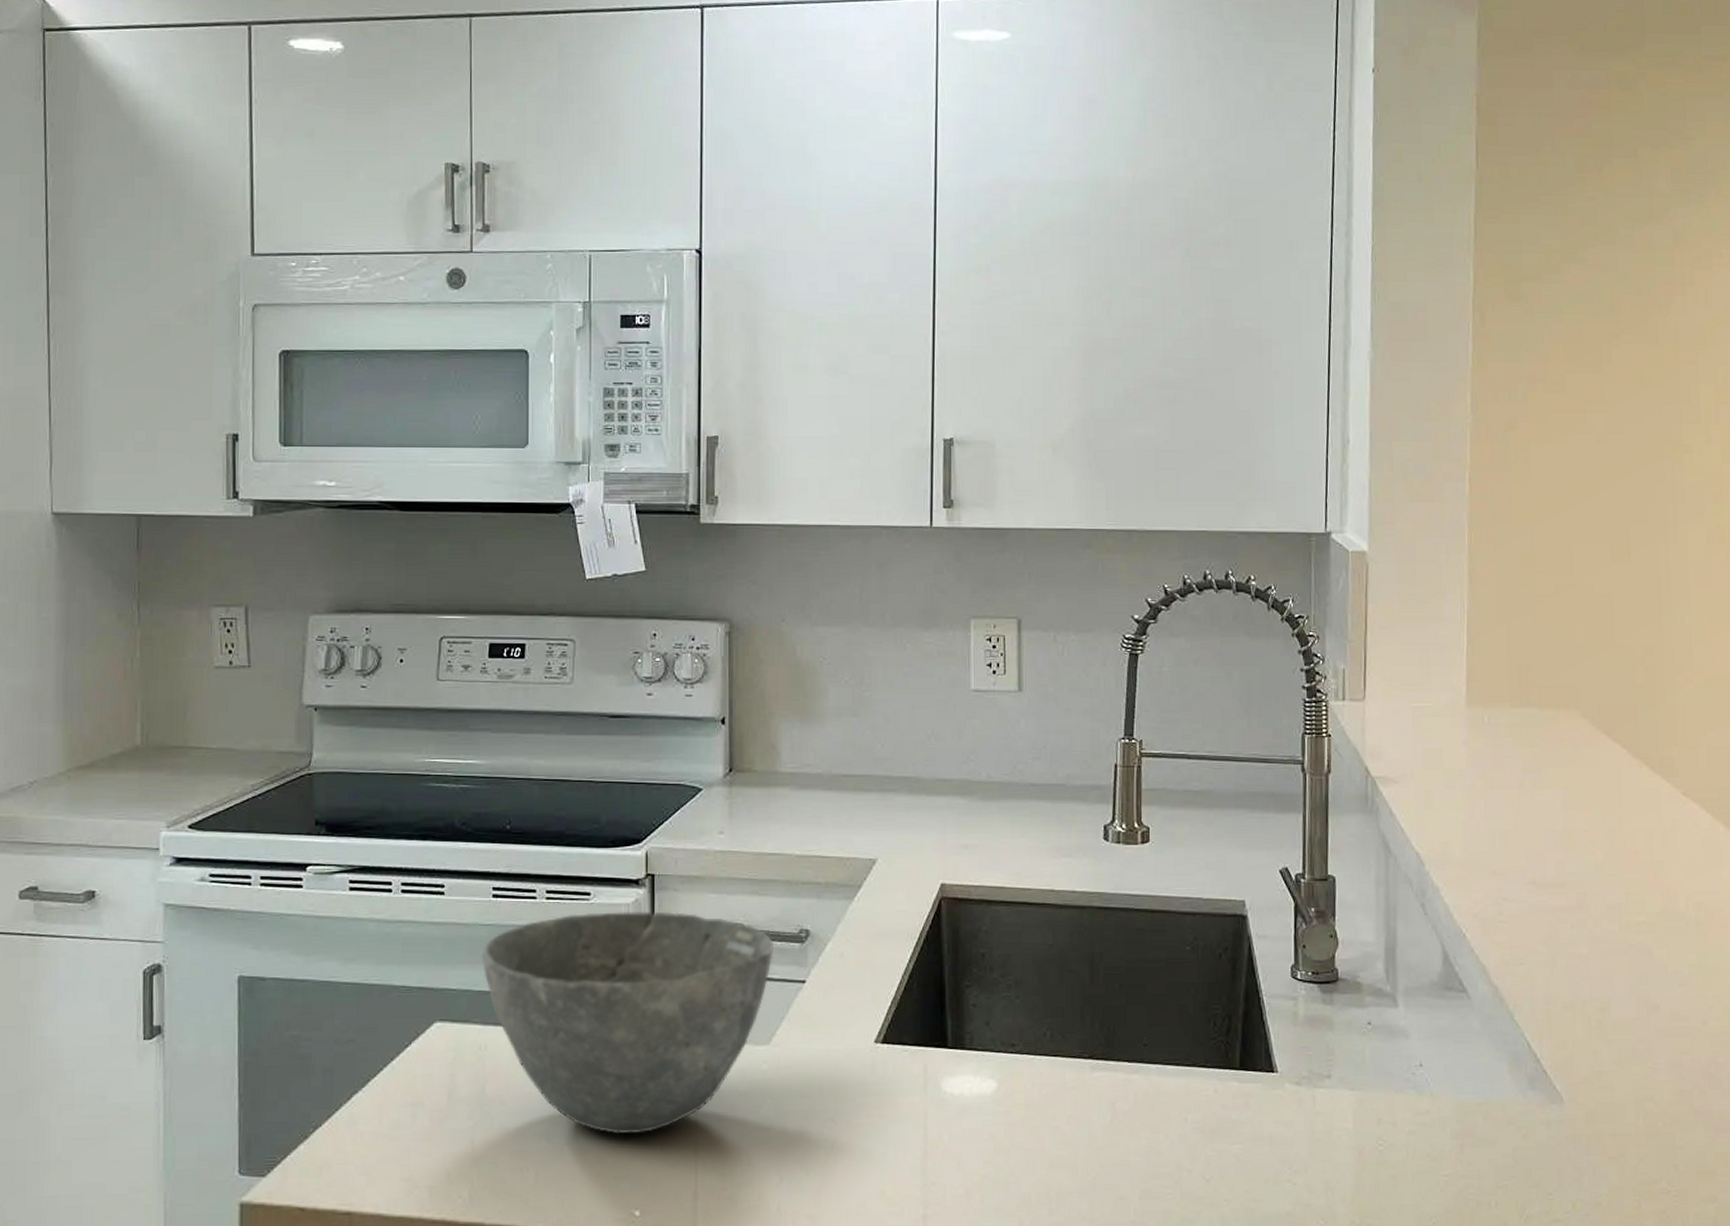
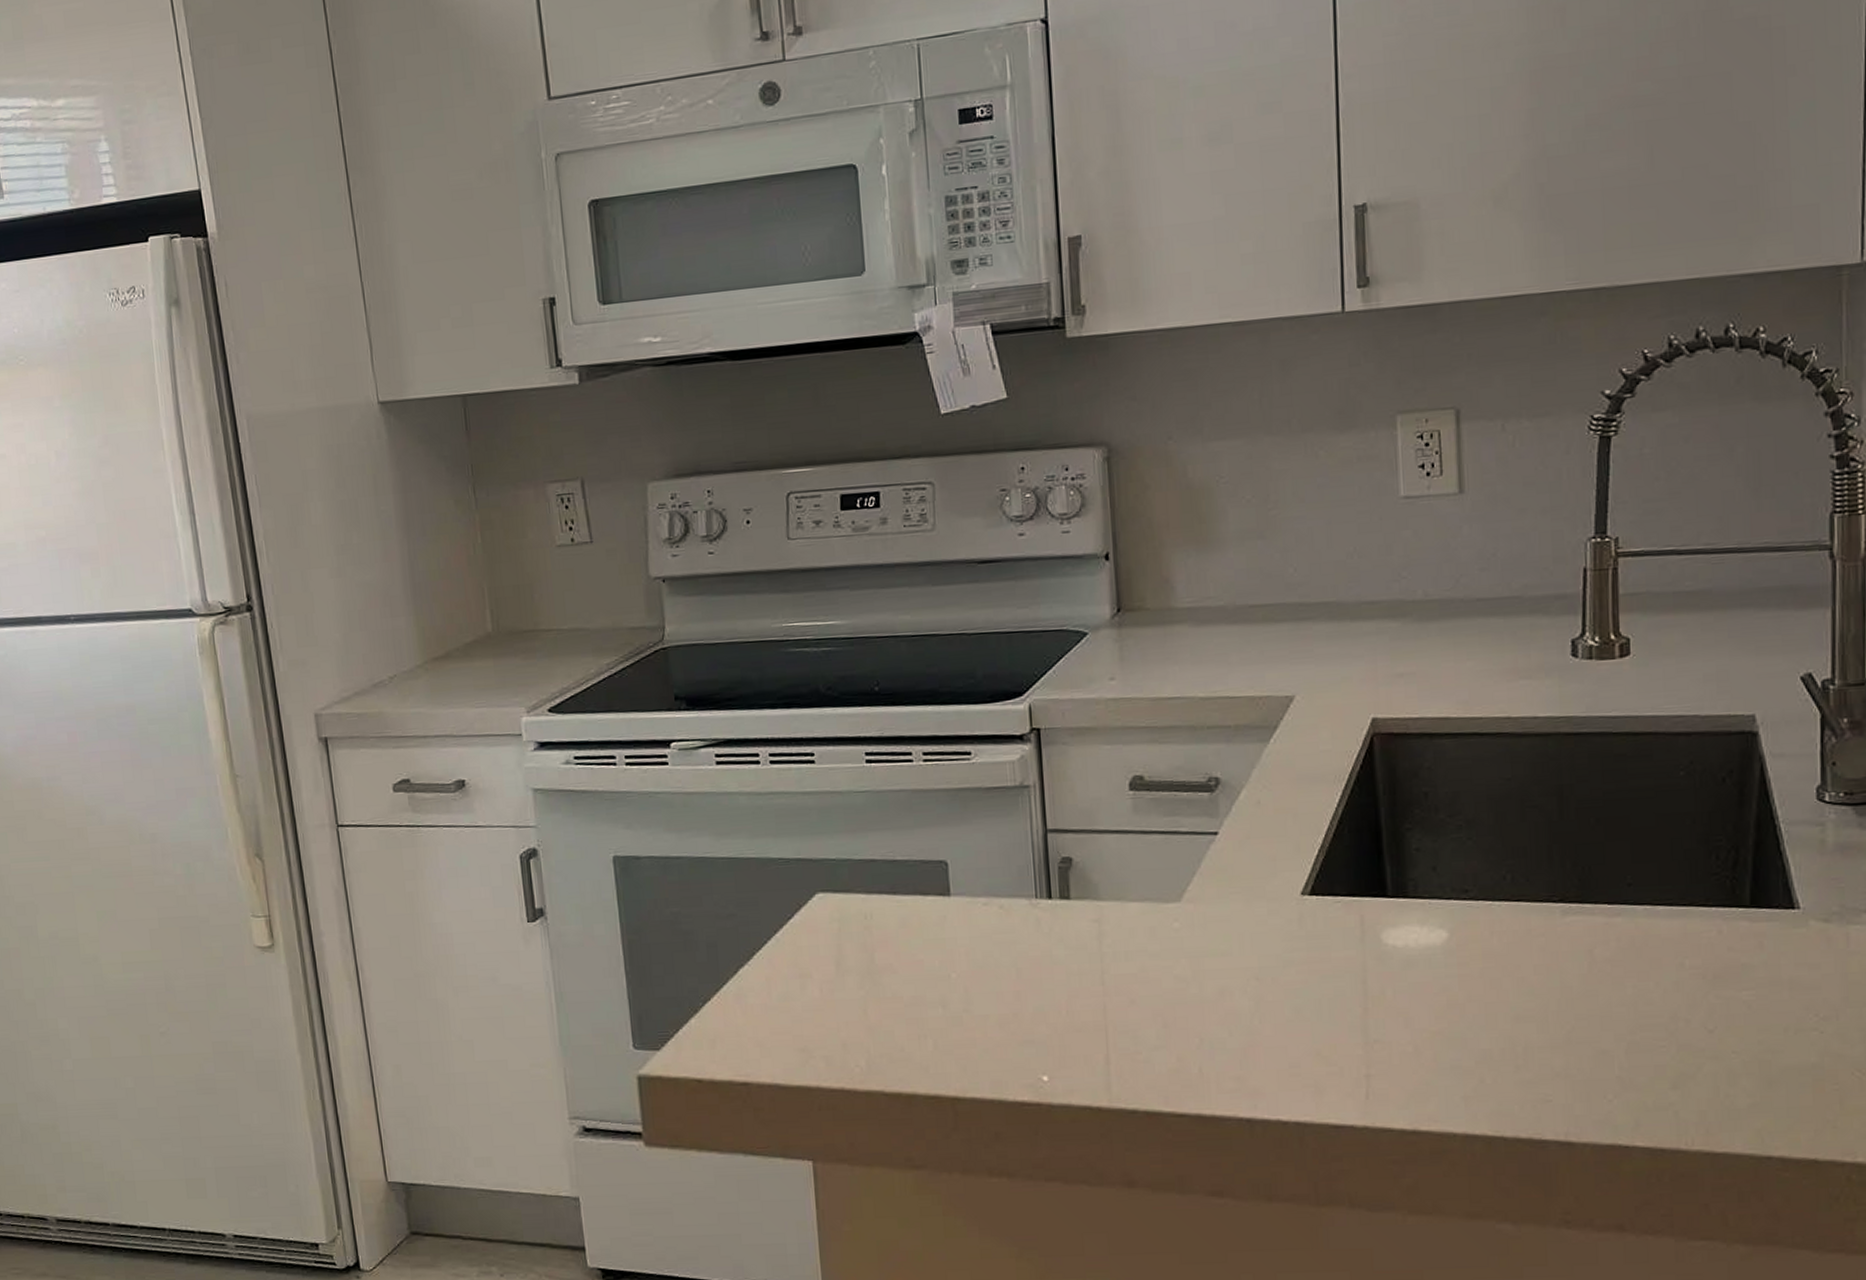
bowl: present [481,911,773,1135] -> none [859,767,1180,1000]

